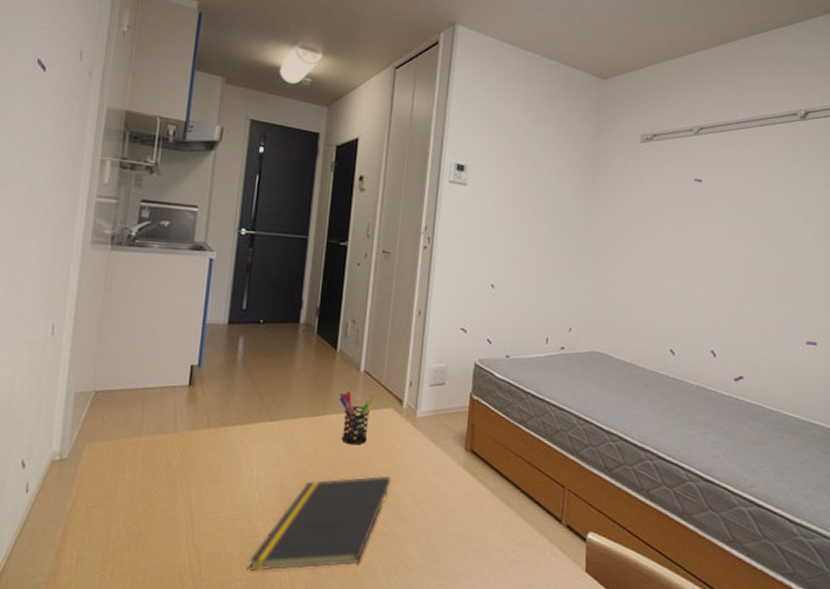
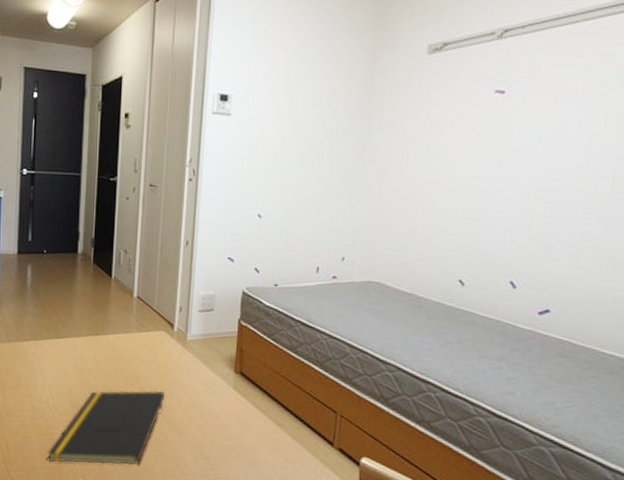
pen holder: present [339,390,375,445] -> none [116,314,148,363]

